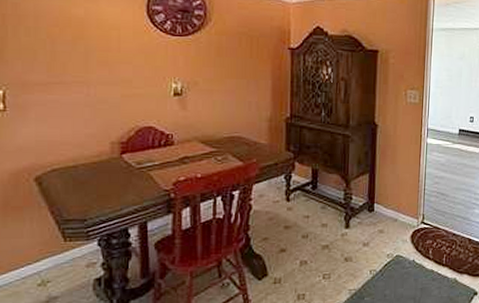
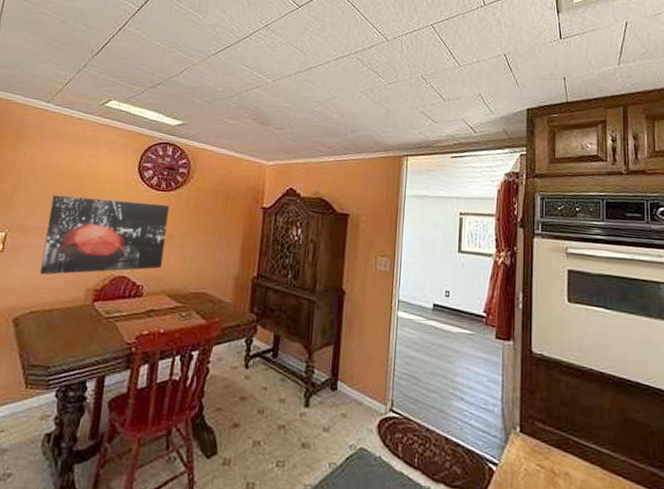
wall art: none [51,46,190,132] -> present [40,195,170,275]

